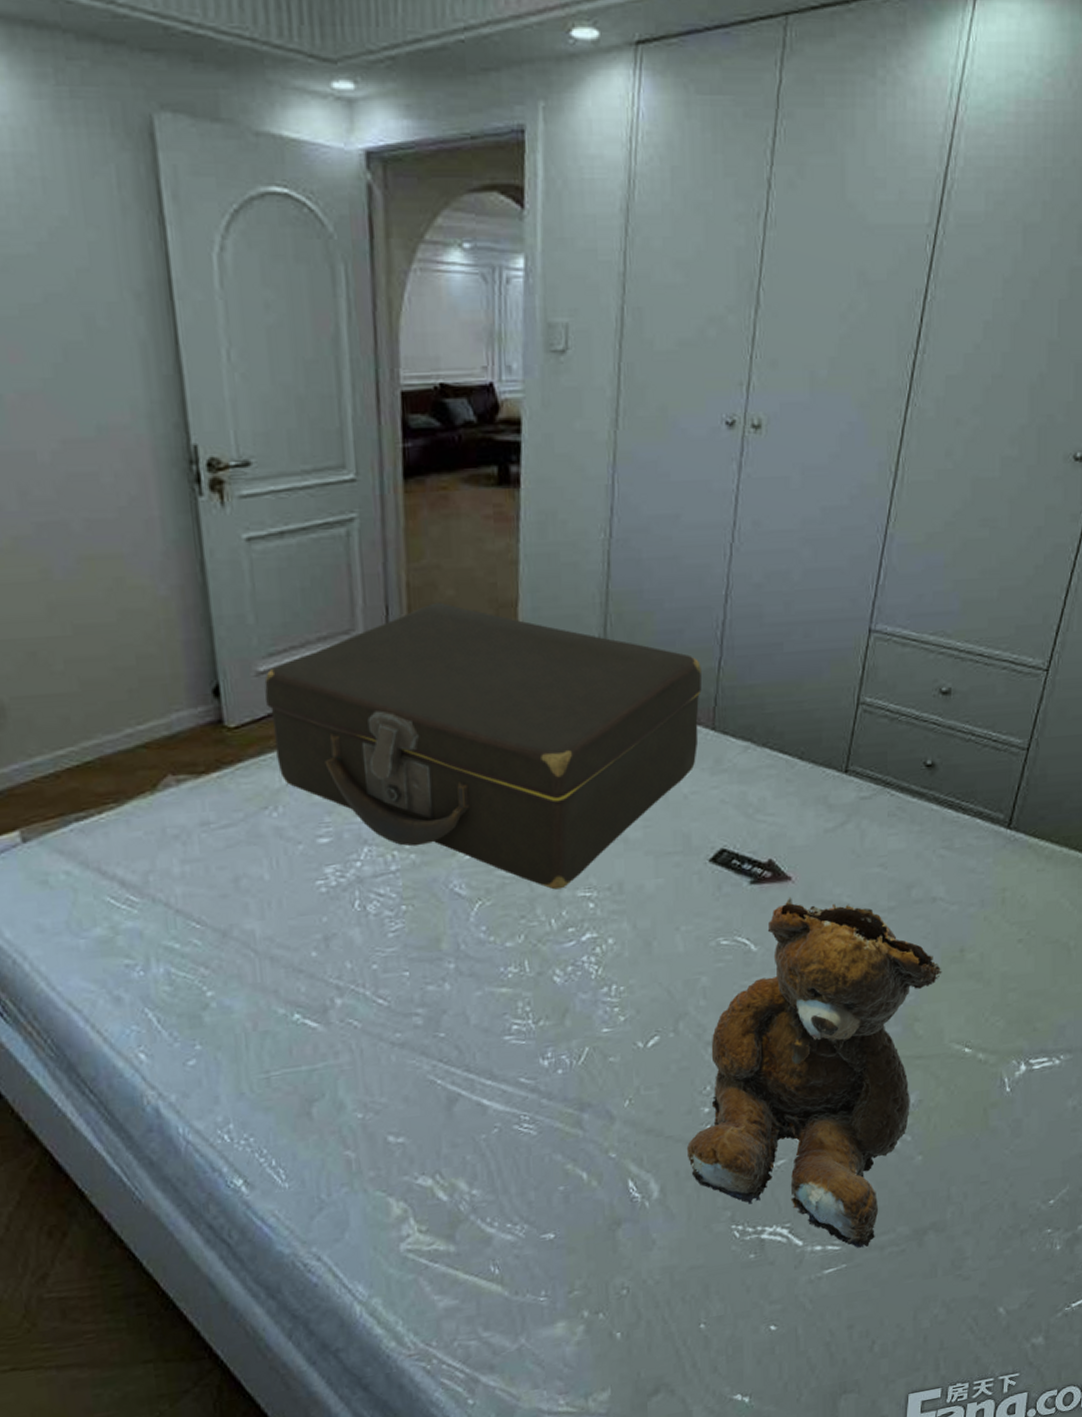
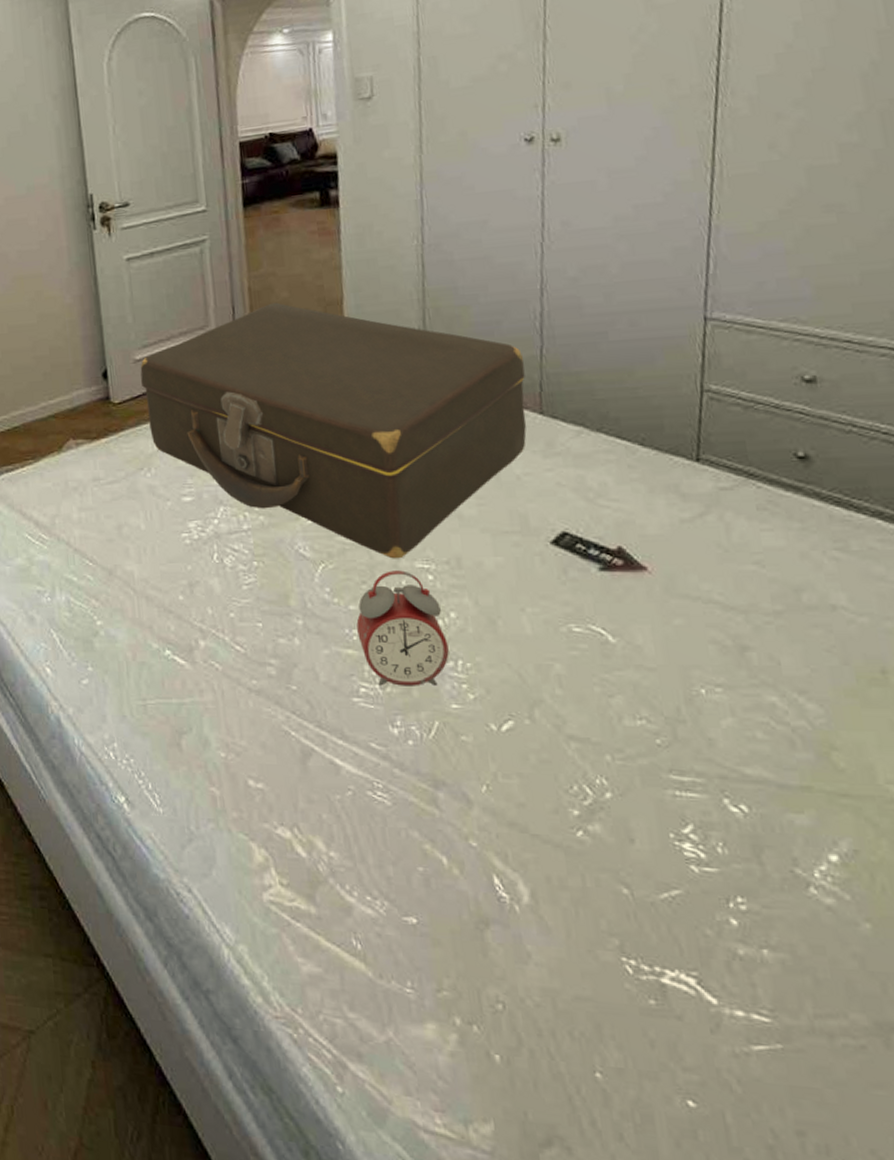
alarm clock: none [512,900,604,1021] -> present [356,570,449,686]
teddy bear: present [686,896,942,1248] -> none [556,588,861,1029]

